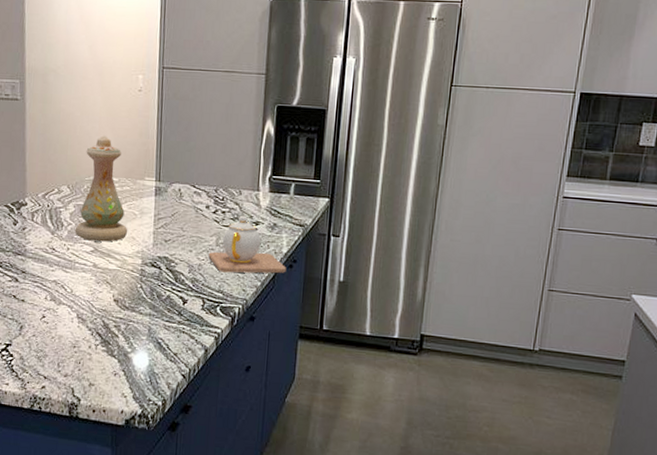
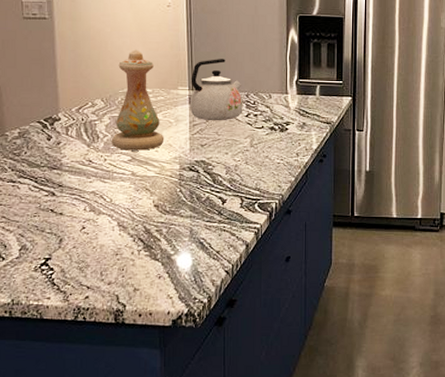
kettle: none [156,149,211,216] -> present [190,59,243,121]
teapot: present [208,215,286,274] -> none [244,117,317,171]

